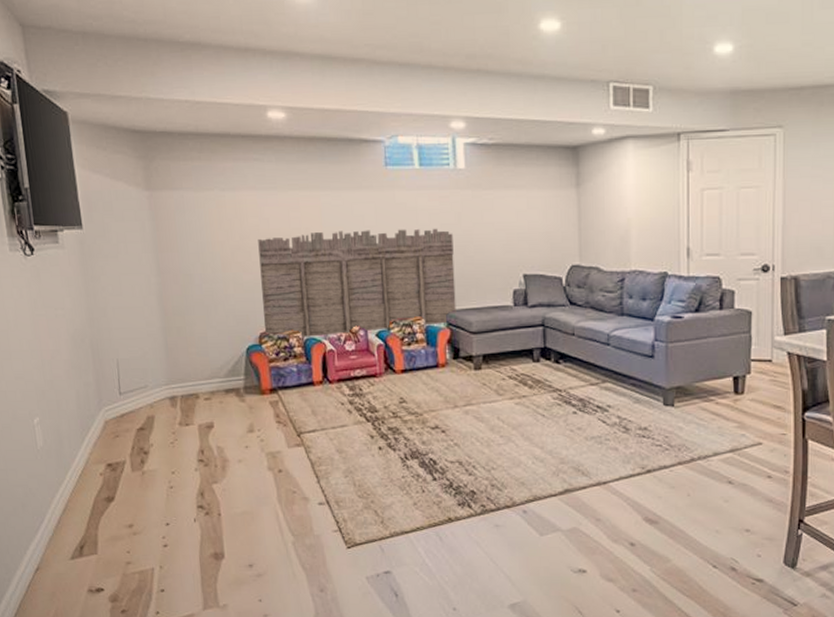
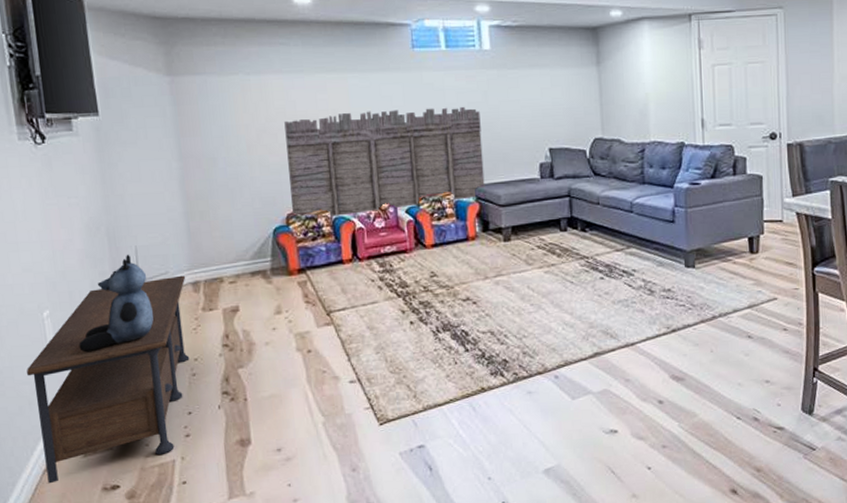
media console: none [19,390,167,582] -> present [26,275,190,484]
teddy bear: none [66,366,134,460] -> present [78,254,154,353]

